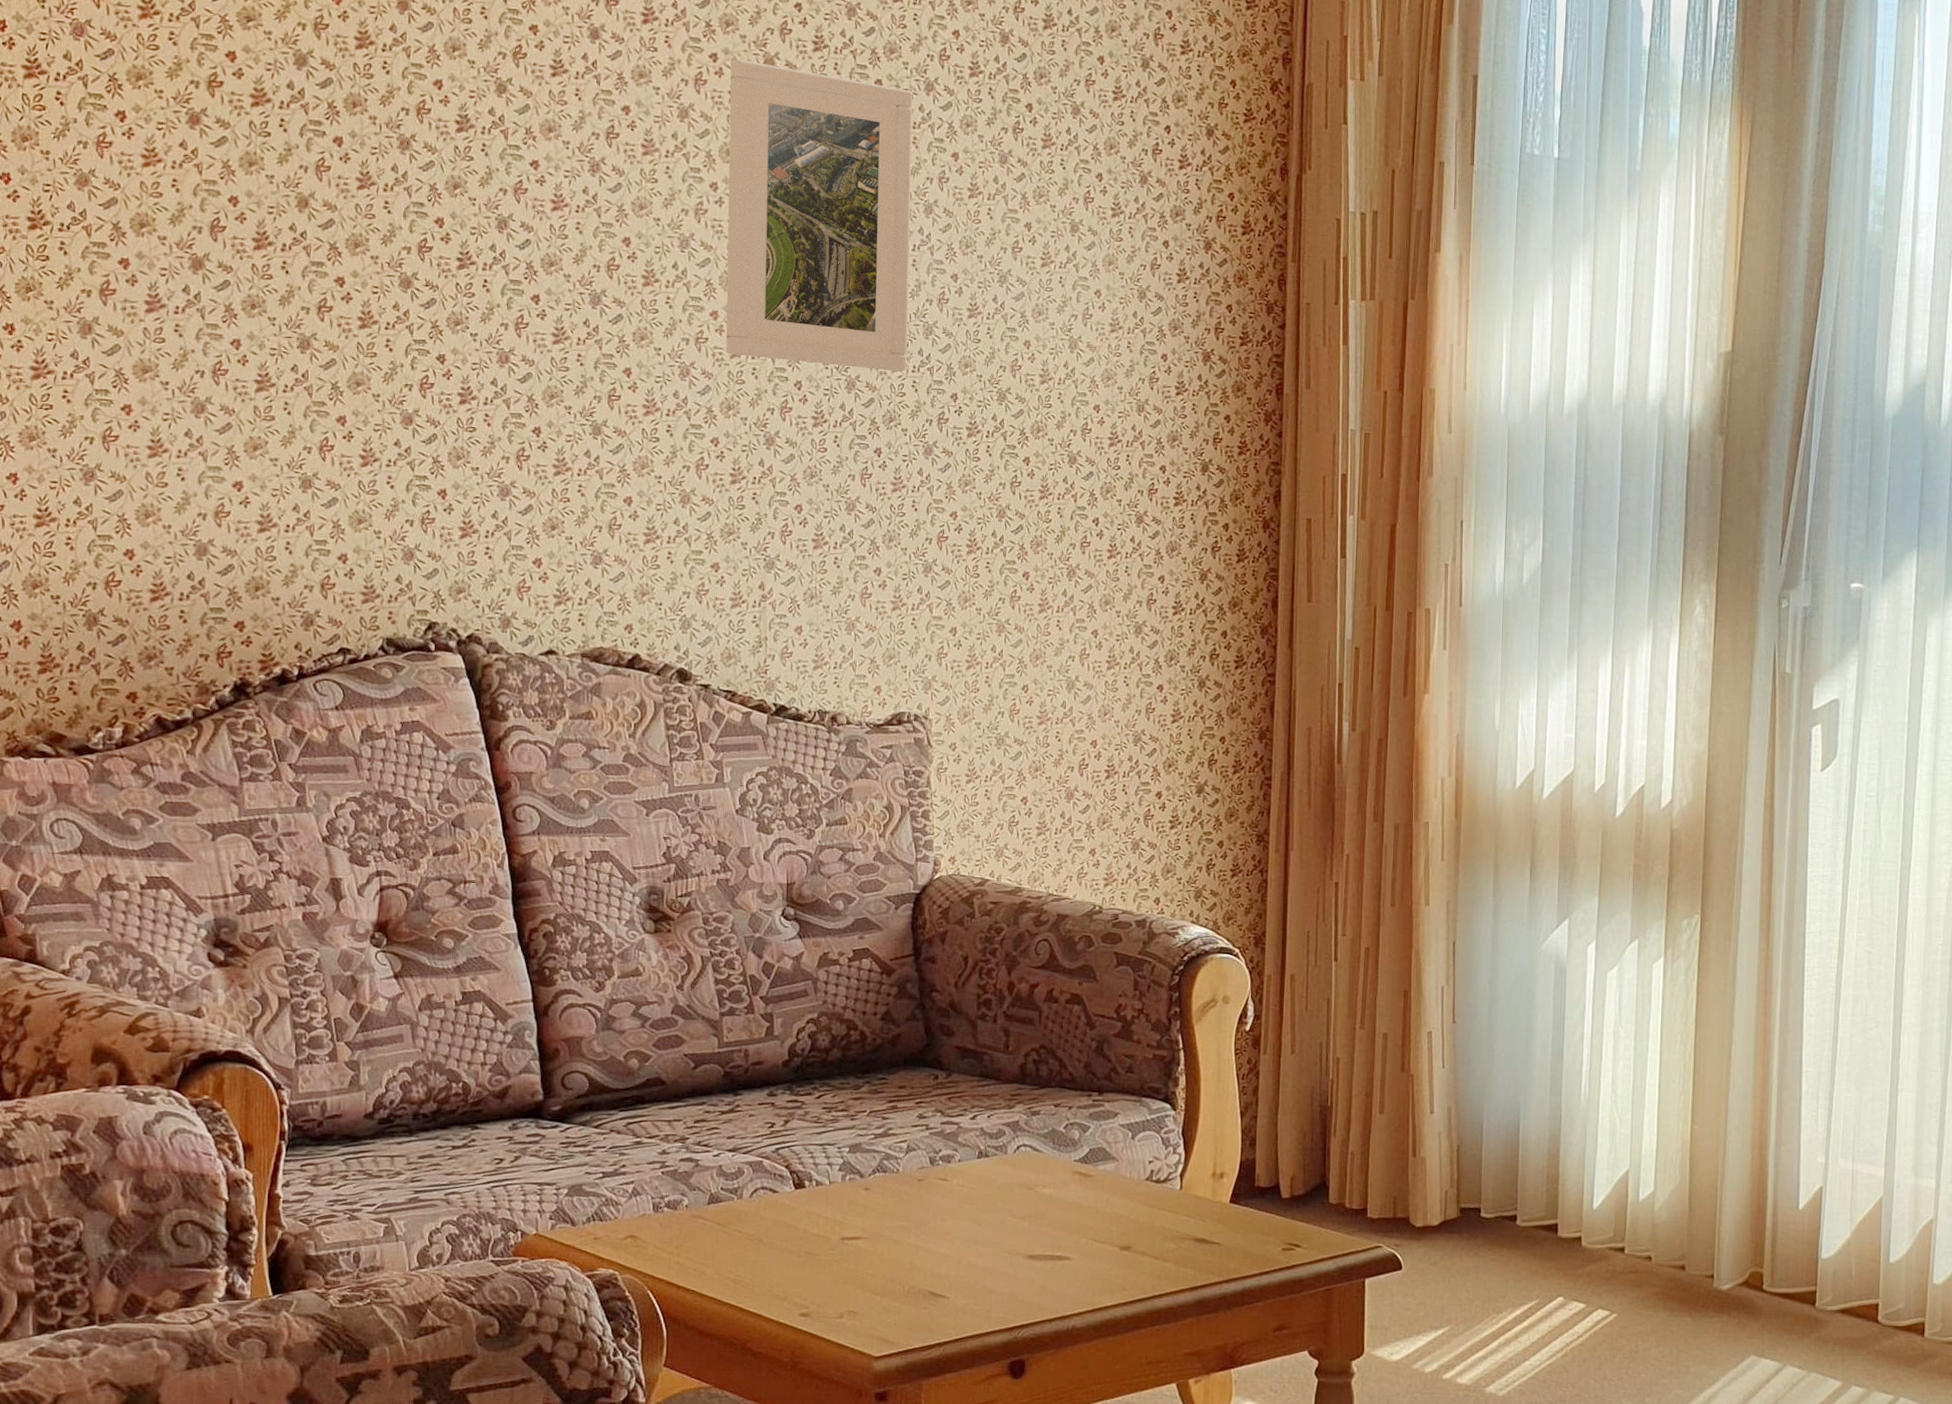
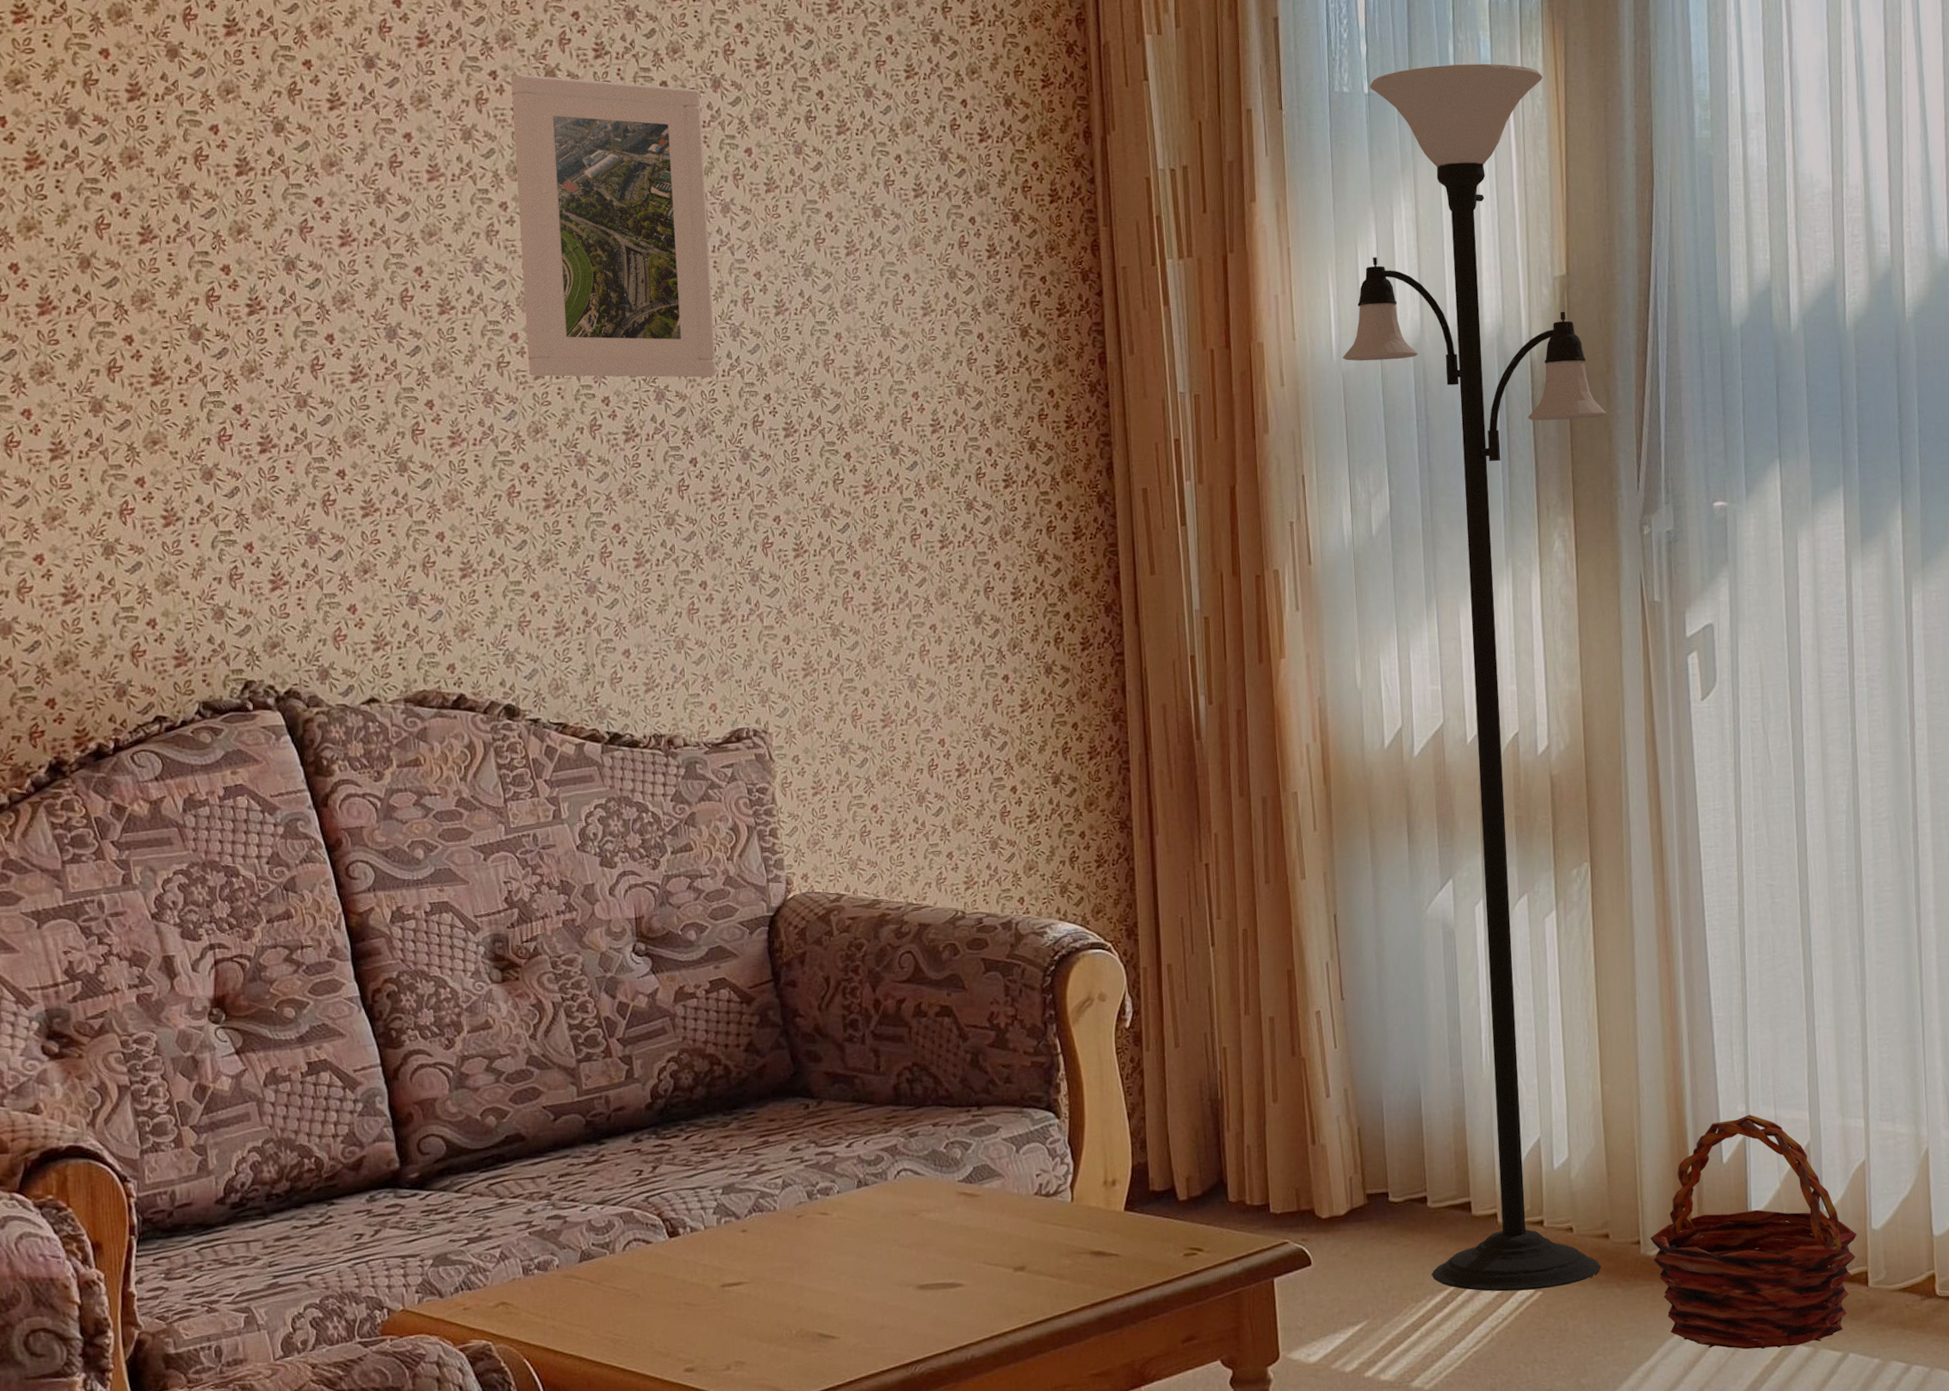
floor lamp: none [1510,137,1758,1312] -> present [1342,63,1607,1292]
basket: none [1724,1166,1919,1386] -> present [1650,1115,1858,1350]

